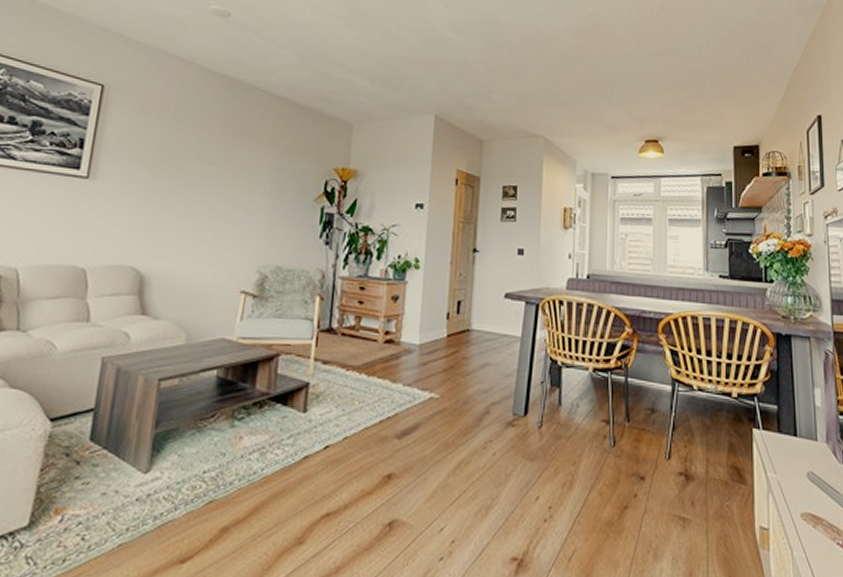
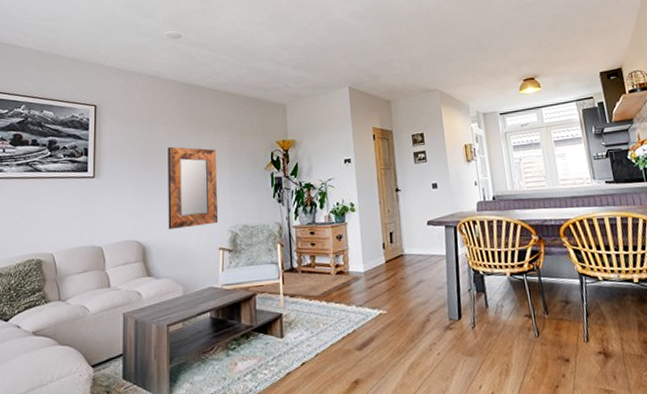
home mirror: none [178,153,254,260] -> present [167,146,219,229]

